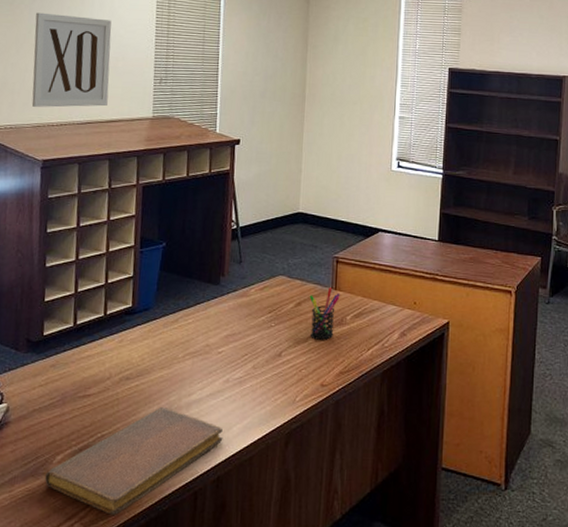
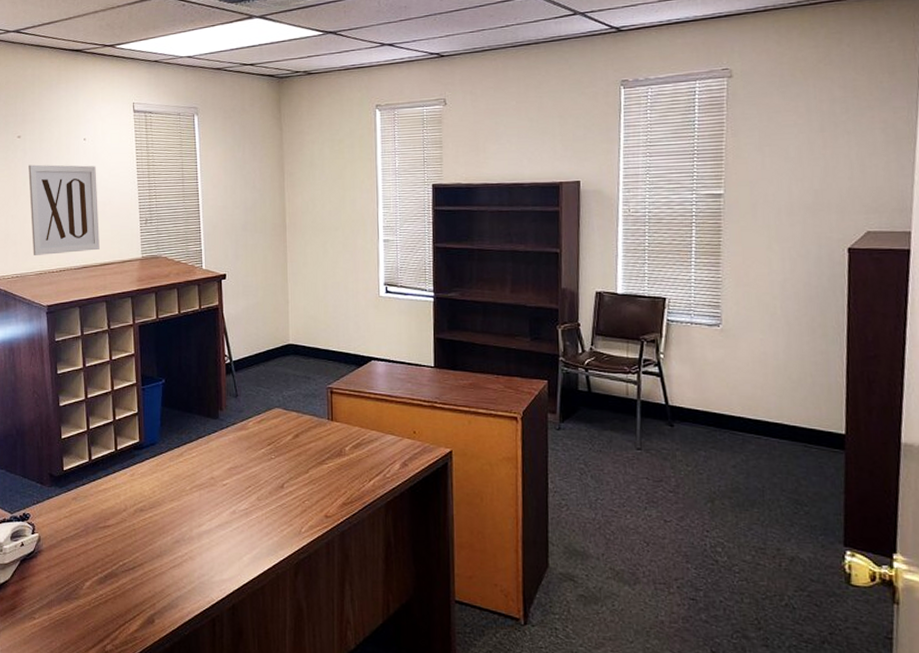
notebook: present [45,407,223,515] -> none [78,538,235,638]
pen holder: present [309,287,340,340] -> none [306,418,337,471]

